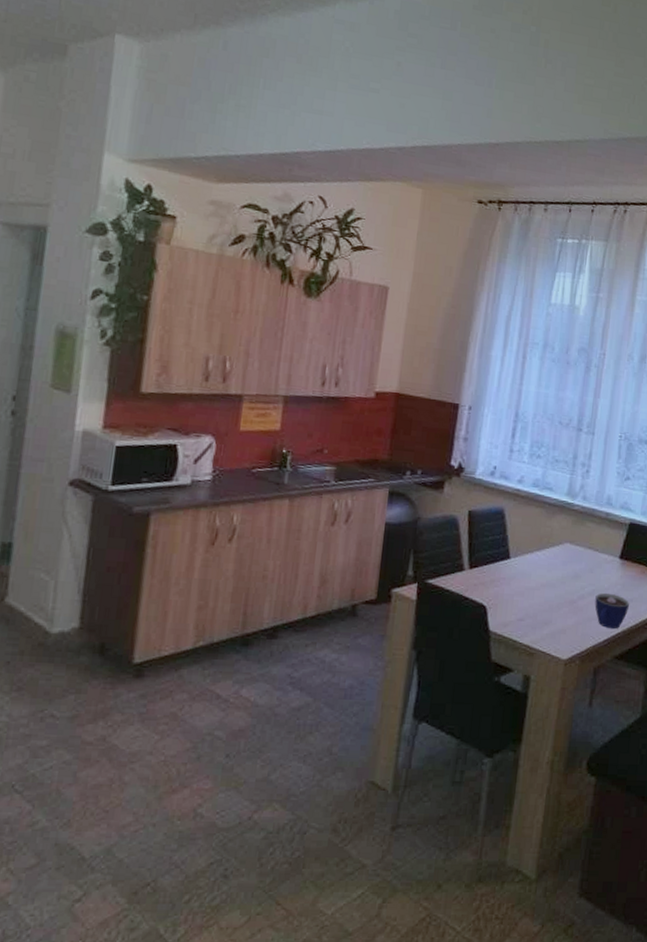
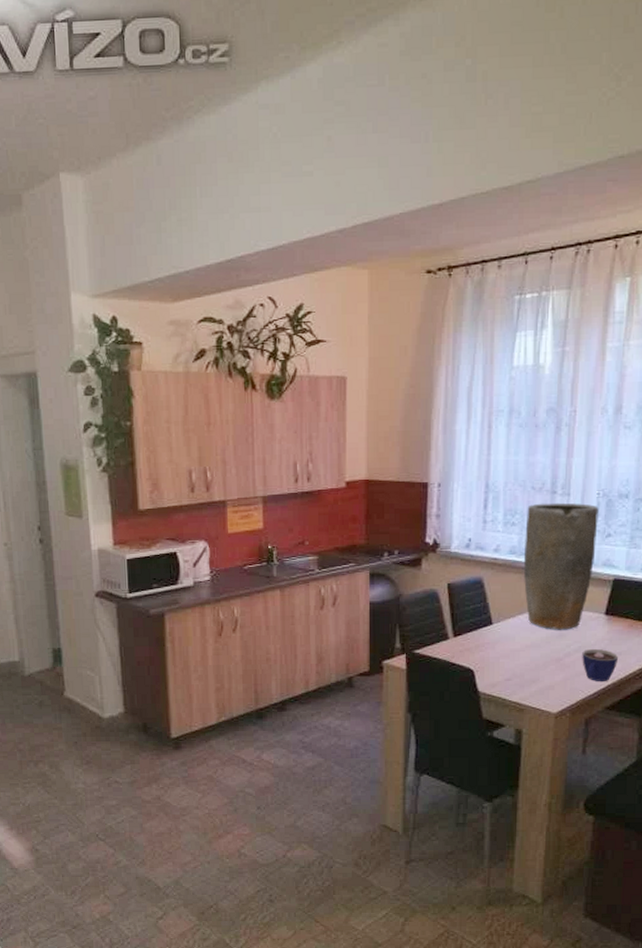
vase: none [544,438,620,571] -> present [523,502,599,630]

